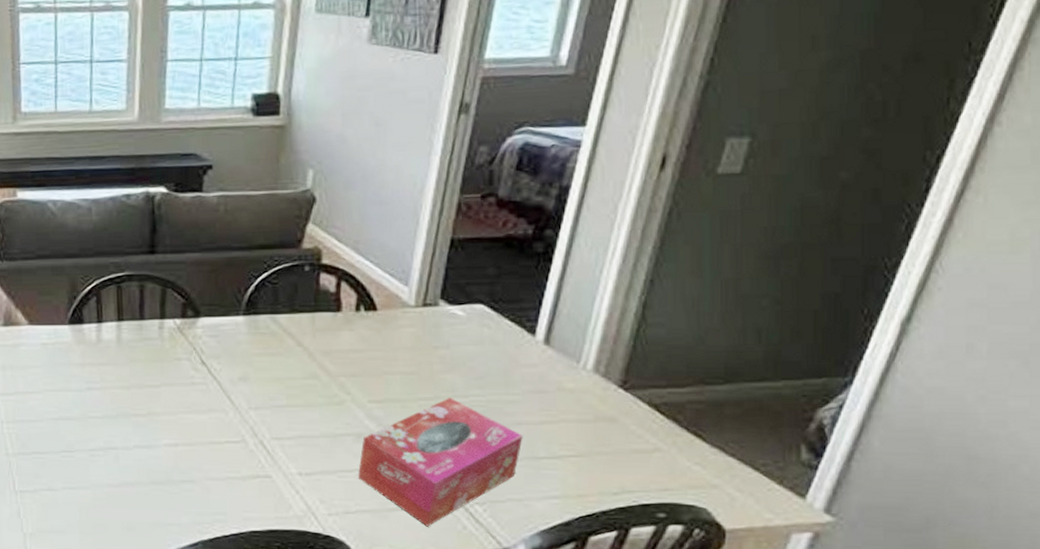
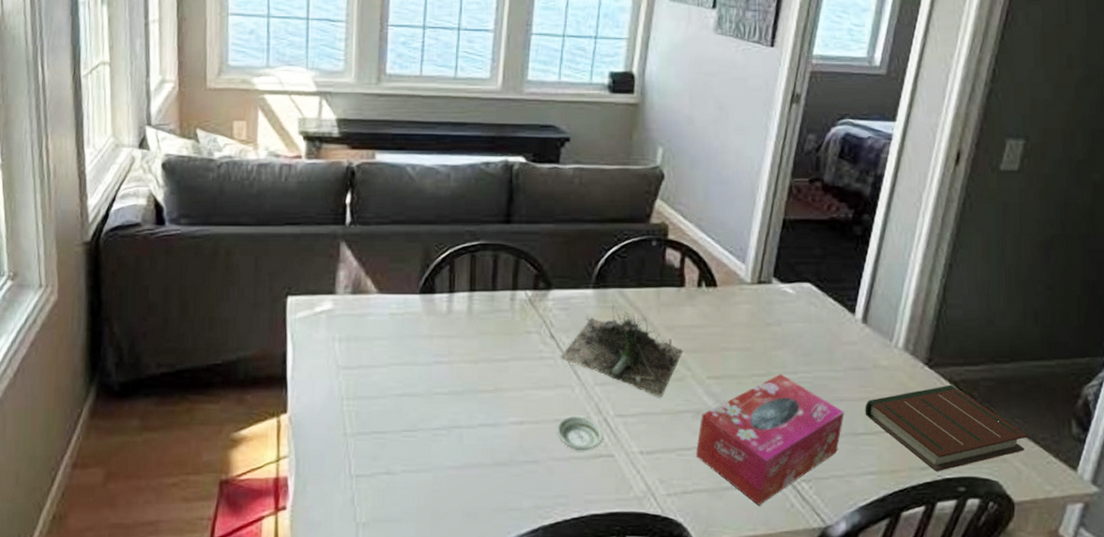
saucer: none [211,439,260,472] -> present [556,416,603,451]
plant: none [212,327,342,422] -> present [560,300,684,399]
book: none [547,408,744,497] -> present [865,384,1027,471]

